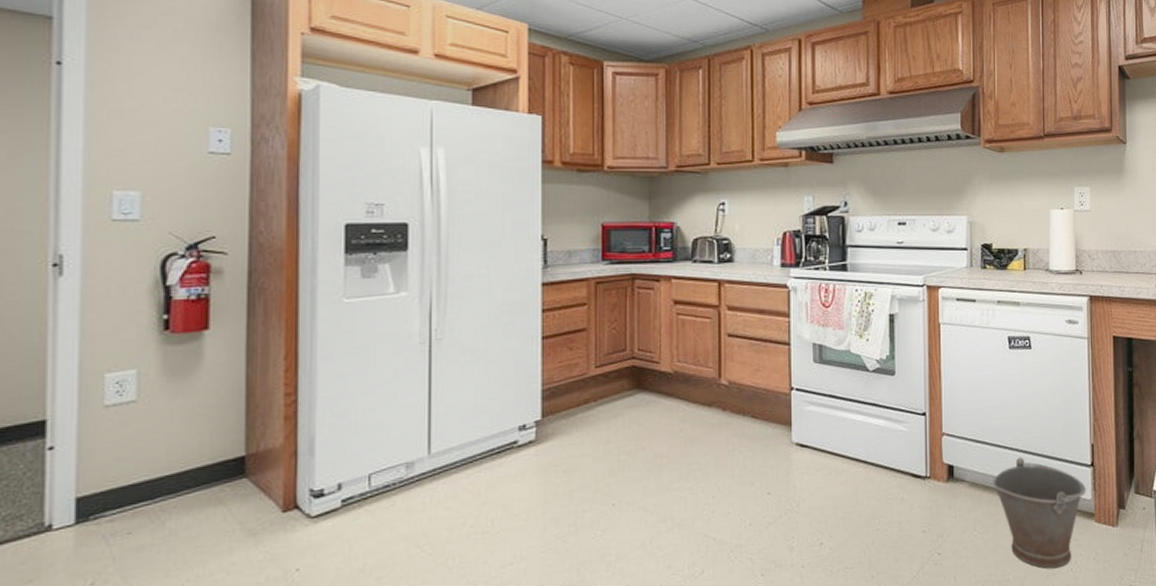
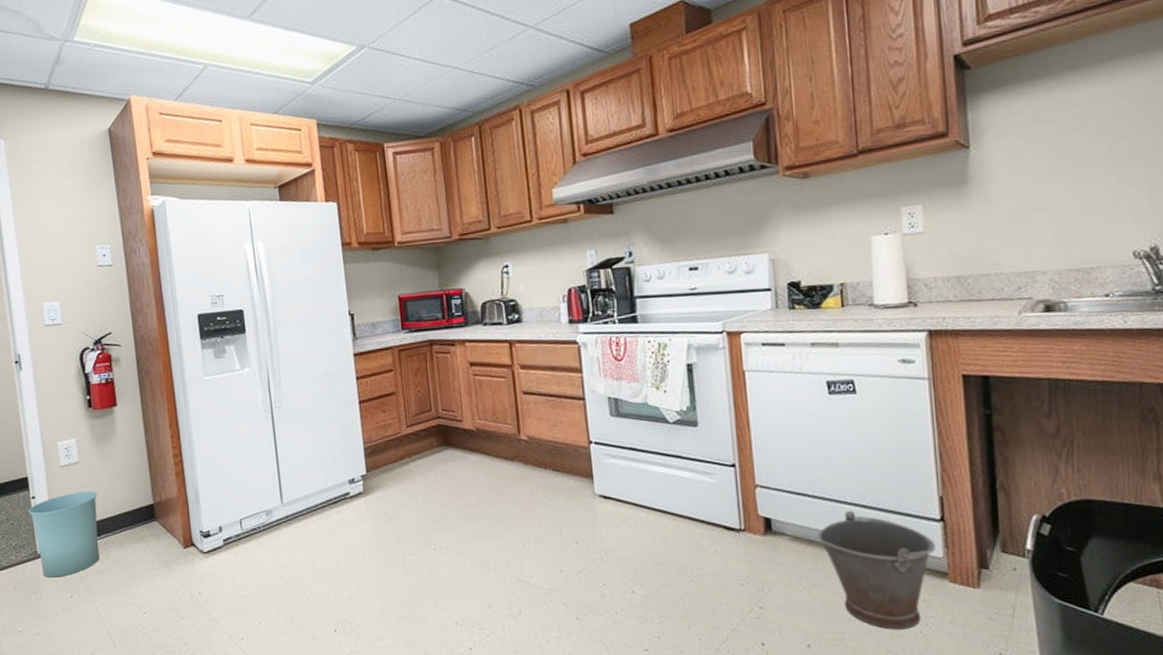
waste bin: none [38,439,159,560] -> present [28,491,100,578]

